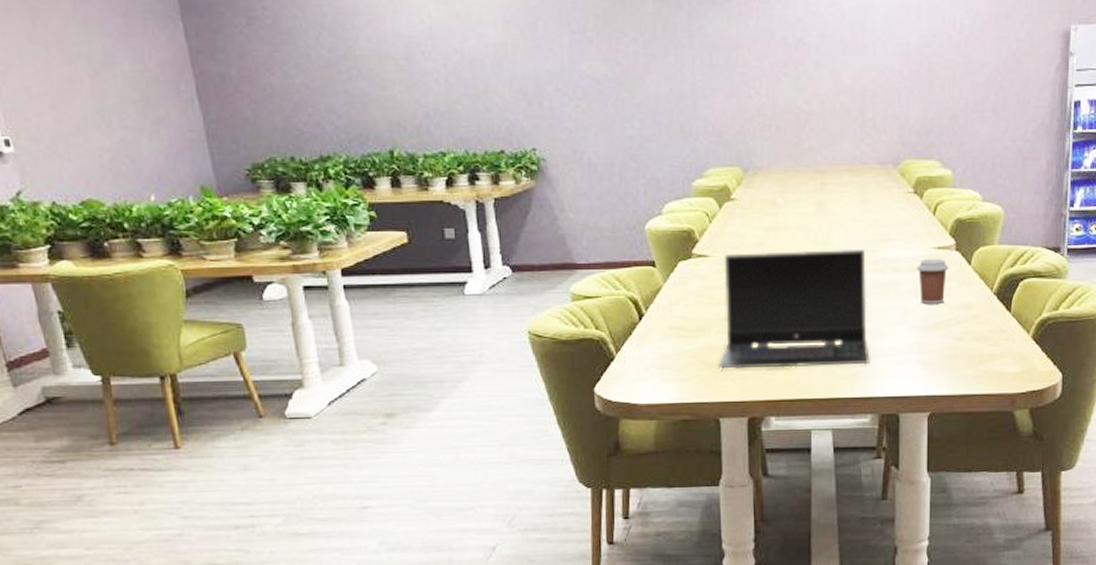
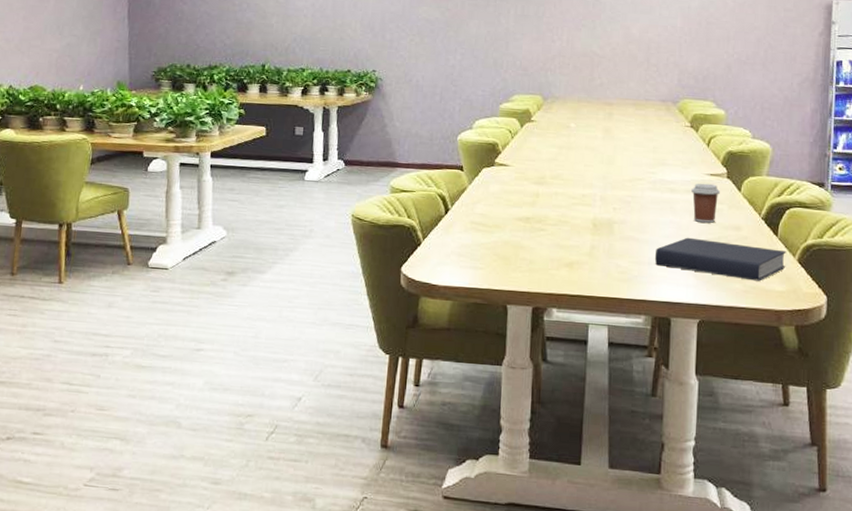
laptop computer: present [718,248,870,369] -> none [510,164,646,270]
book: none [879,322,1020,364] -> present [654,237,786,281]

